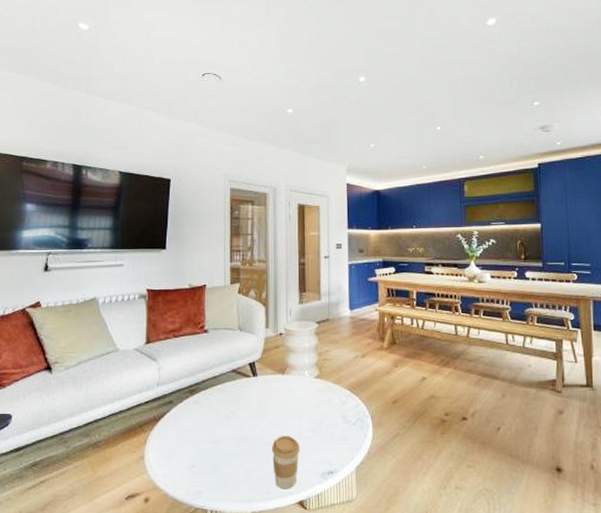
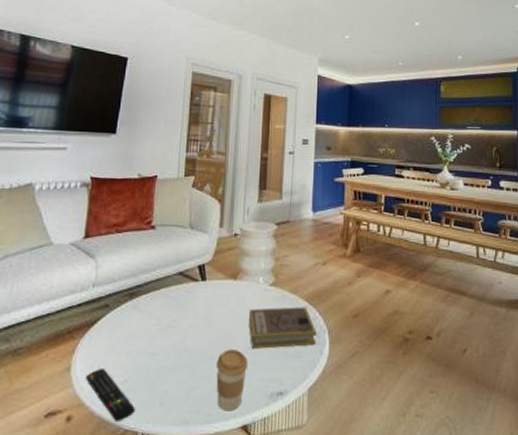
remote control: none [157,456,203,501] -> present [85,369,135,421]
book: none [298,396,361,434] -> present [249,307,317,349]

